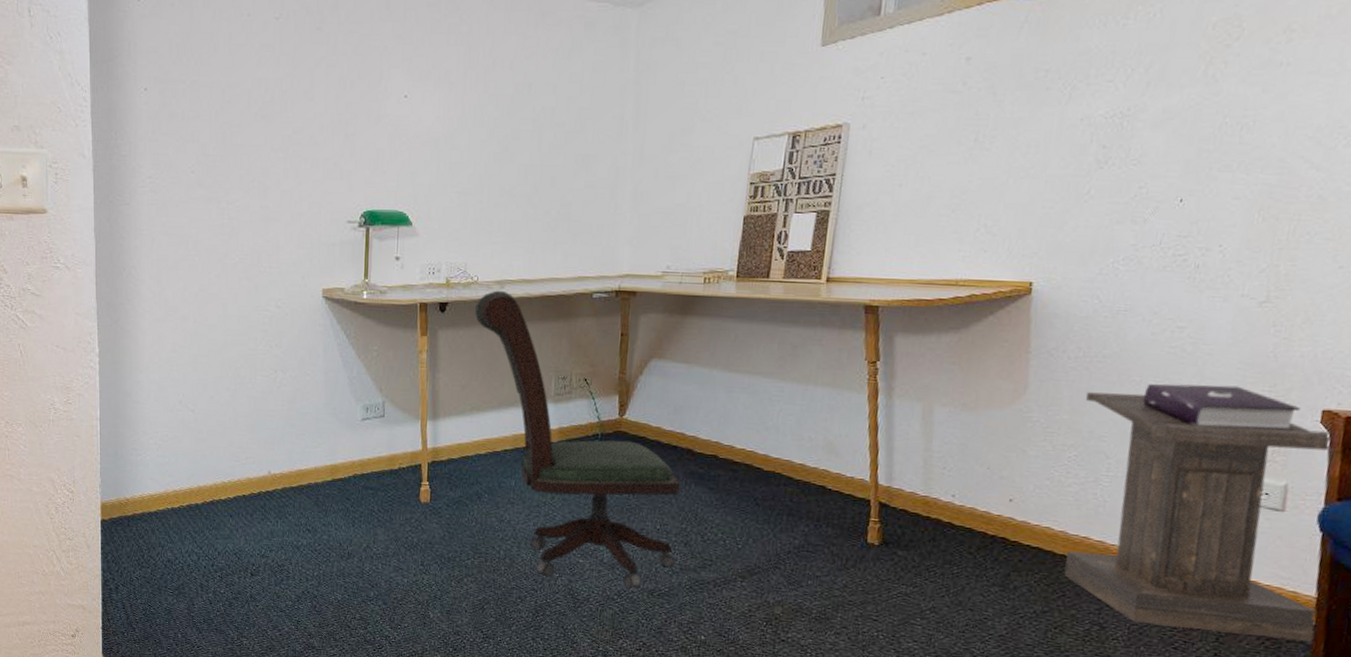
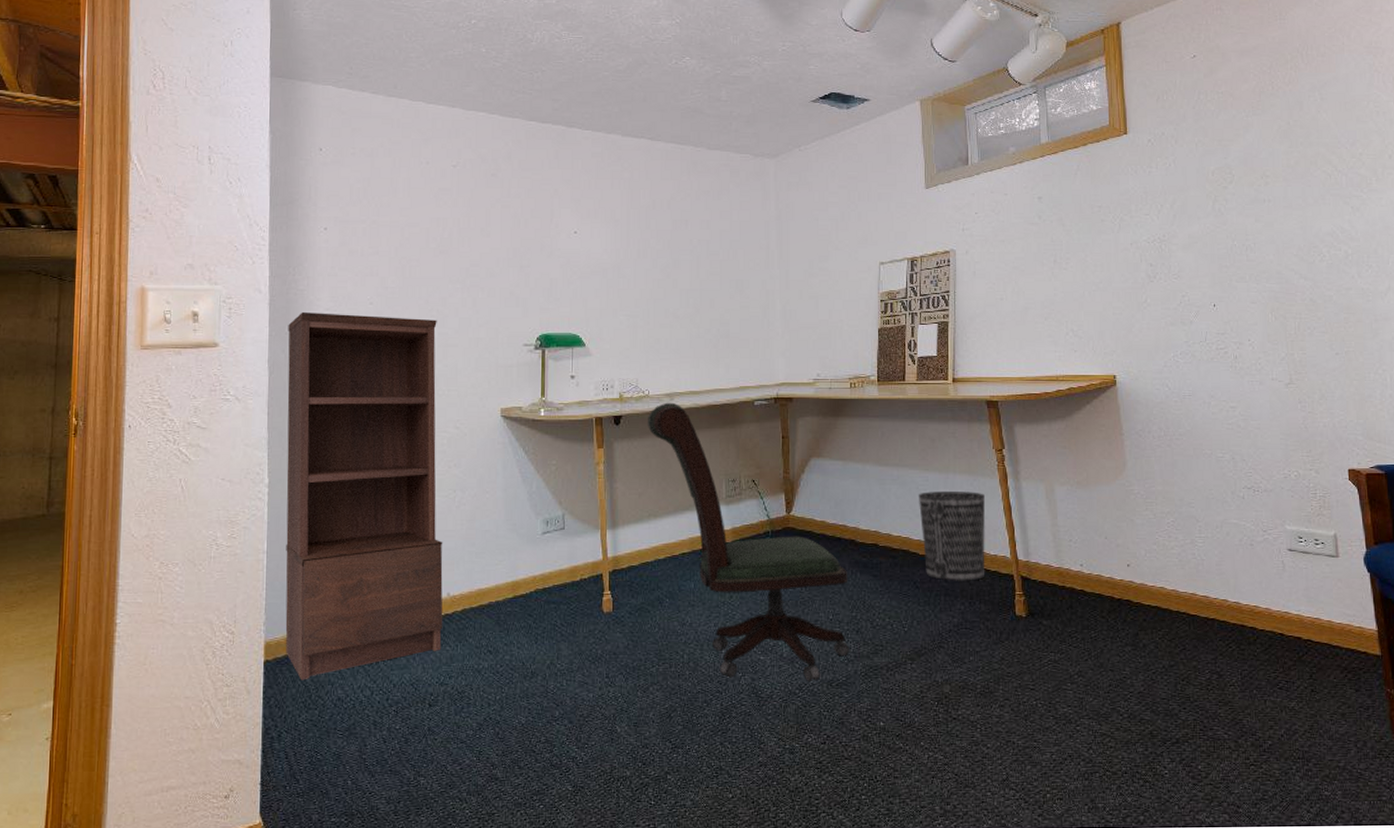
shelving unit: none [112,179,265,541] -> present [285,311,443,680]
wastebasket: none [769,403,848,503] -> present [918,492,985,581]
lectern: present [1064,383,1332,641] -> none [1172,453,1383,670]

